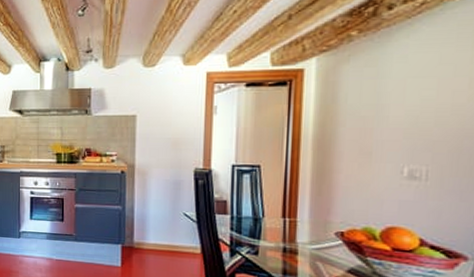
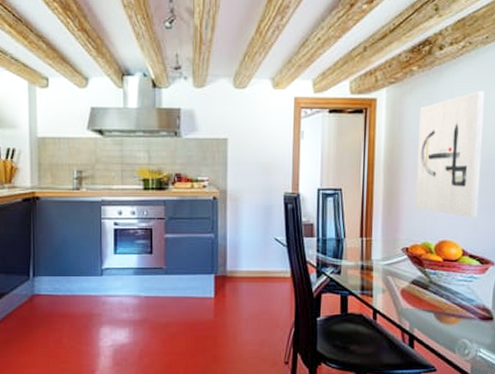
wall art: none [353,52,455,203] -> present [415,90,485,218]

